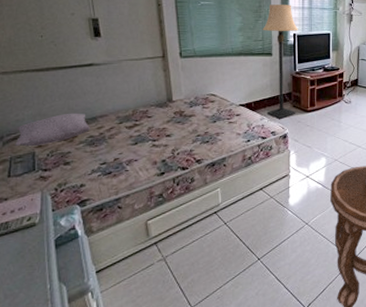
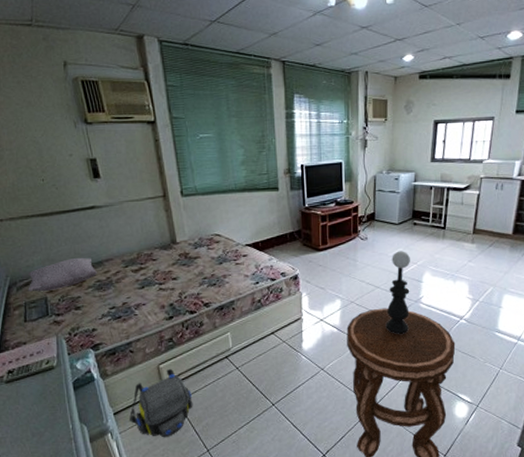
shoulder bag: none [113,224,180,296] -> present [129,368,193,438]
lamp: present [262,4,299,119] -> none [266,132,307,259]

